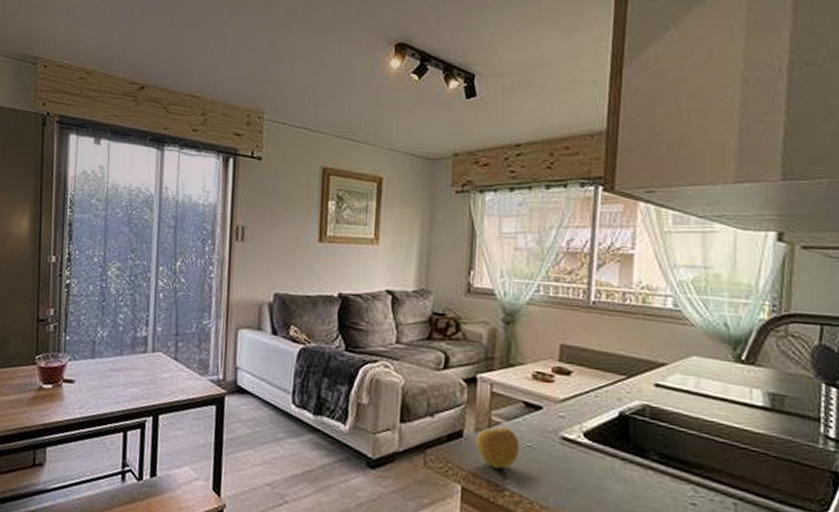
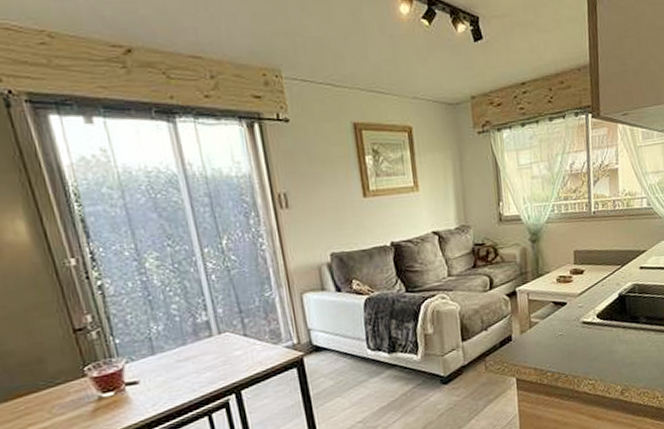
apple: present [476,426,520,469] -> none [522,324,555,358]

